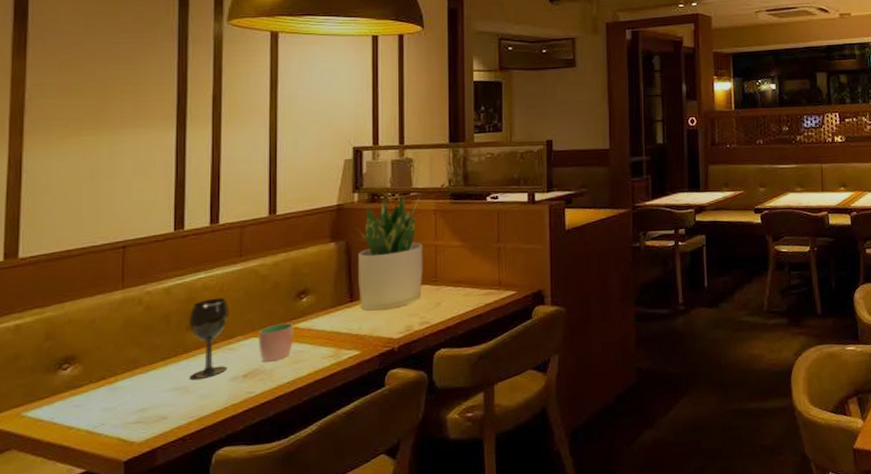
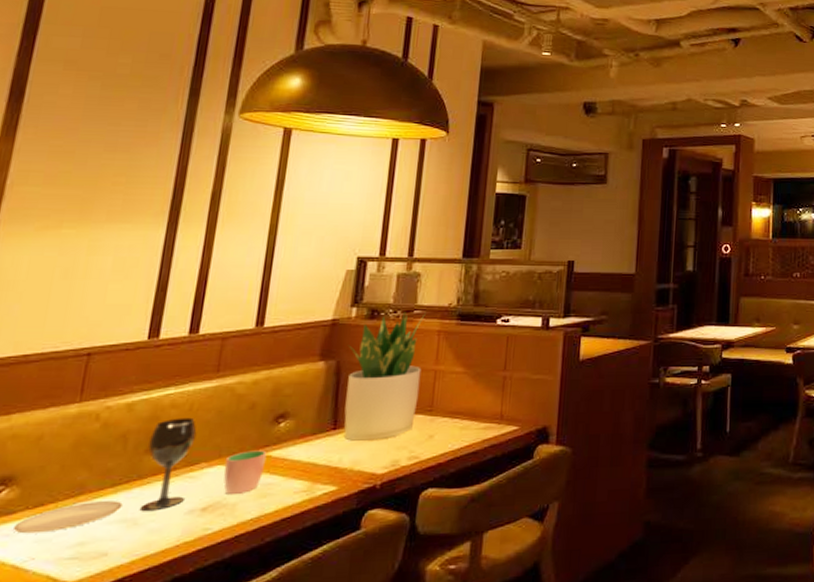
plate: none [81,372,174,404] -> present [12,501,123,534]

